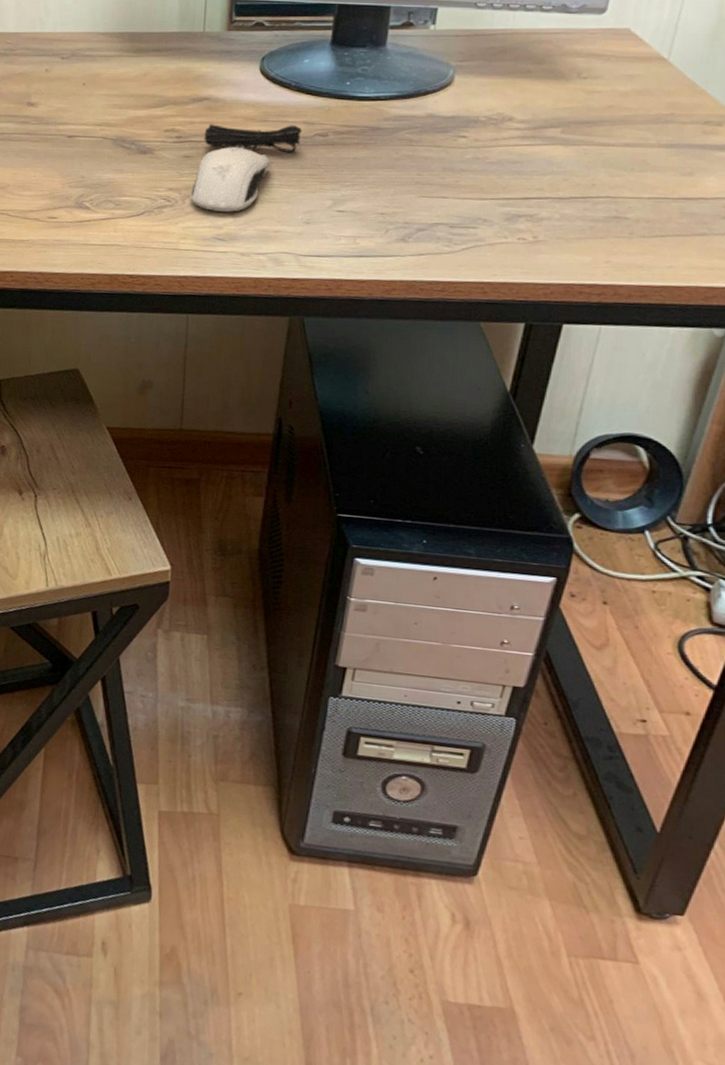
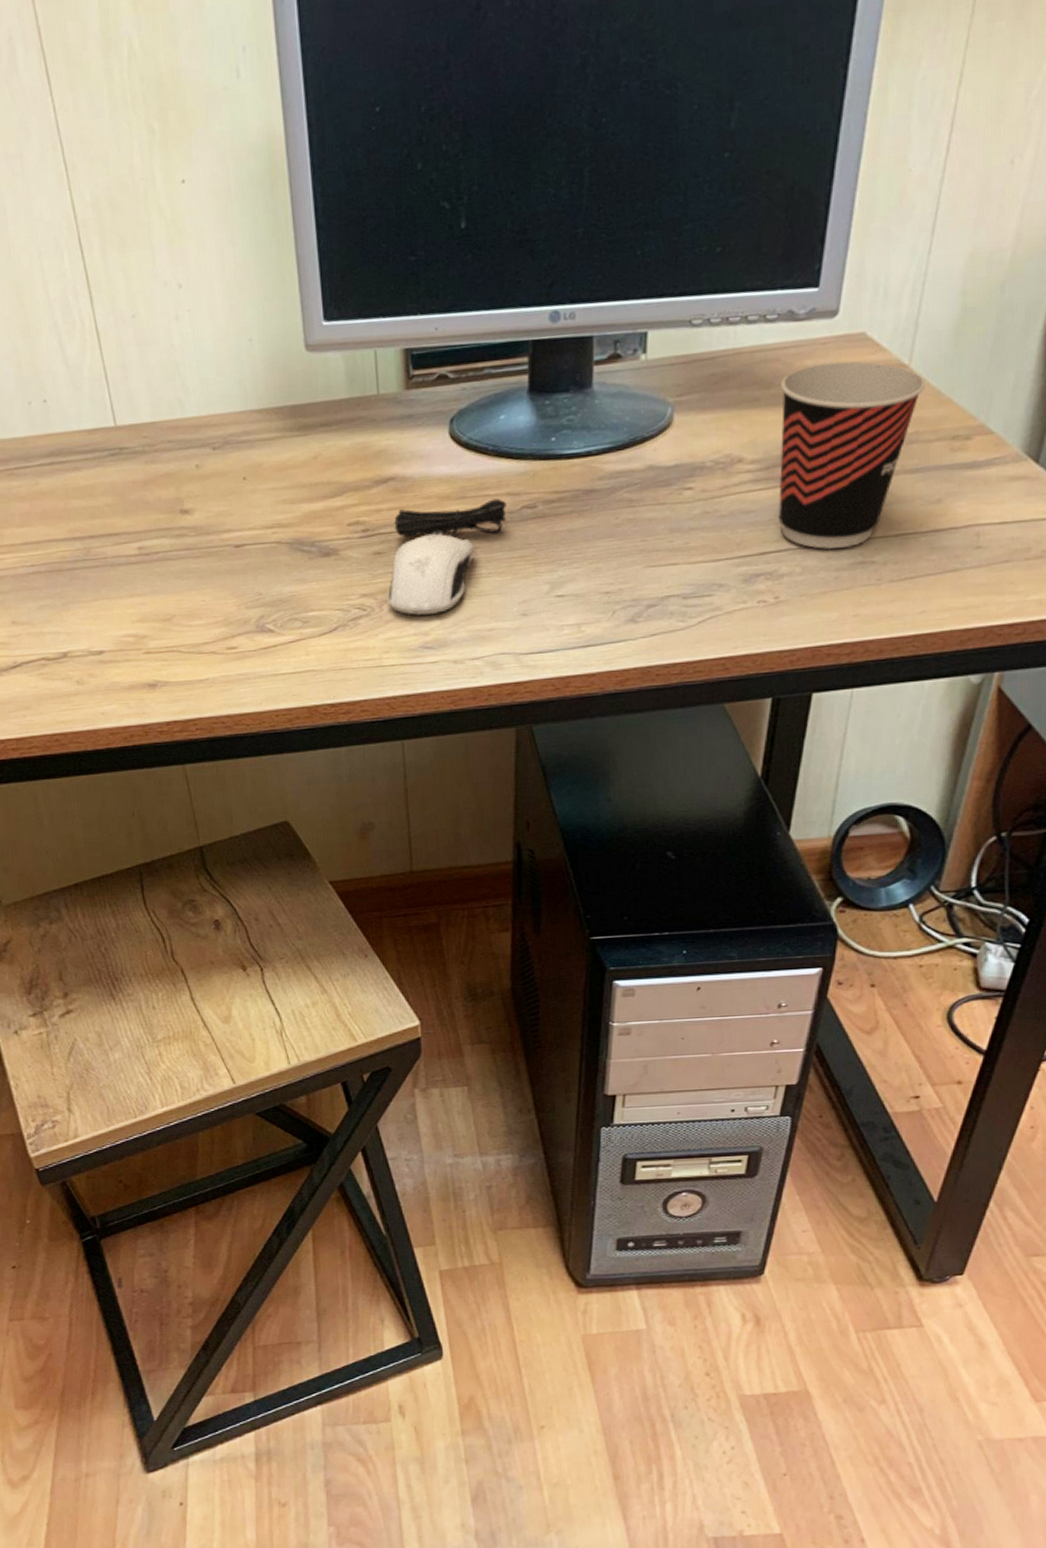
cup: none [542,49,682,203] -> present [779,361,925,549]

